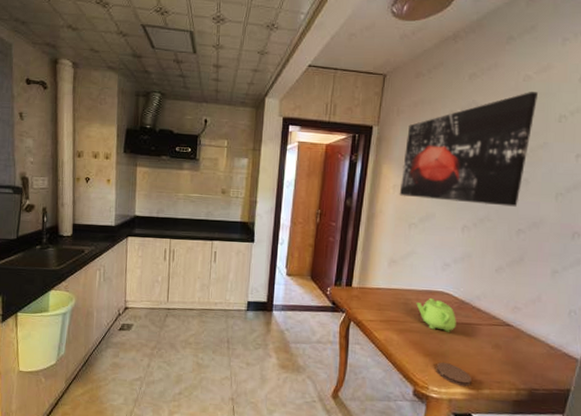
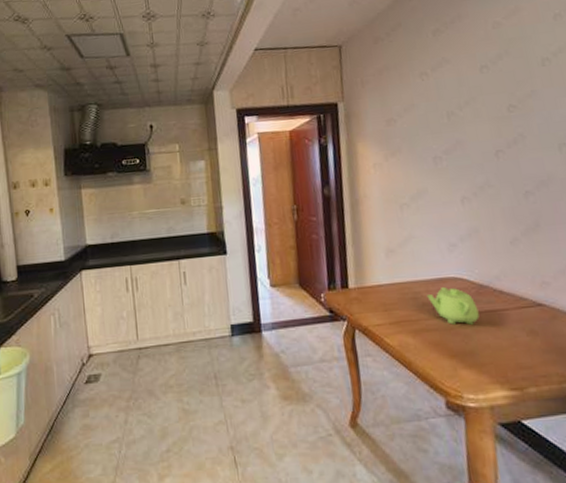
wall art: present [399,92,538,207] -> none [377,38,518,175]
coaster: present [436,362,472,386] -> none [466,361,513,388]

